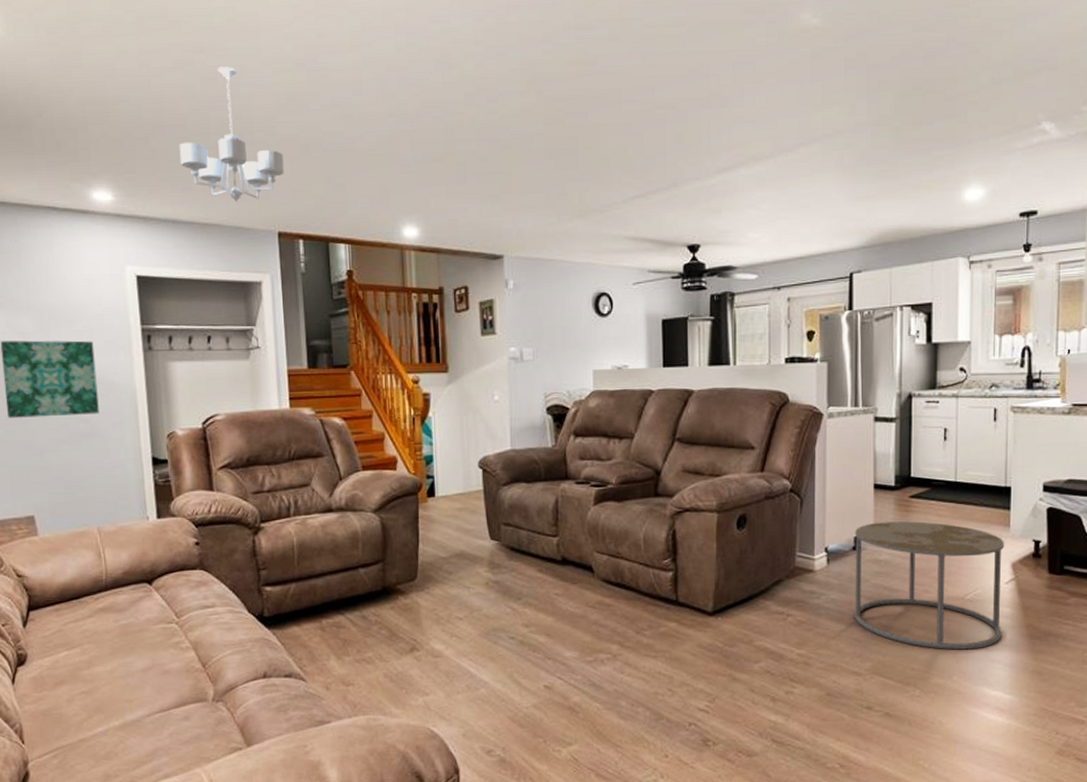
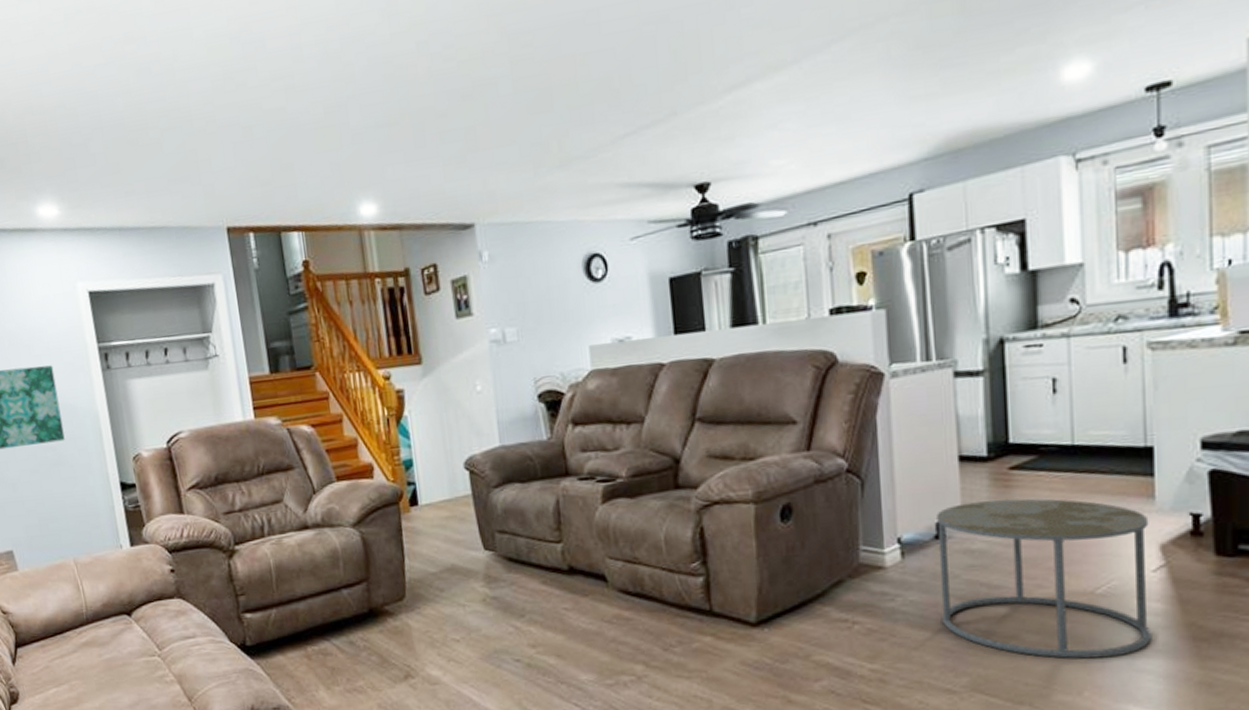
chandelier: present [179,66,284,202] -> none [118,53,228,200]

